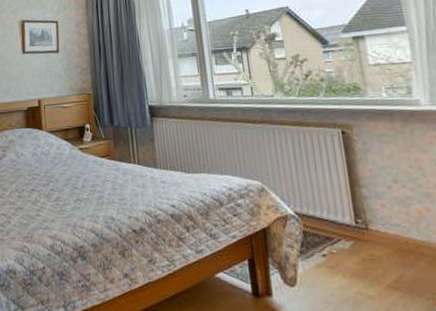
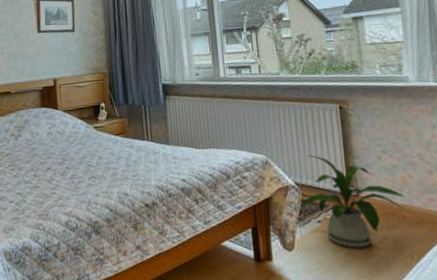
house plant: none [299,182,422,287] -> present [298,154,404,248]

